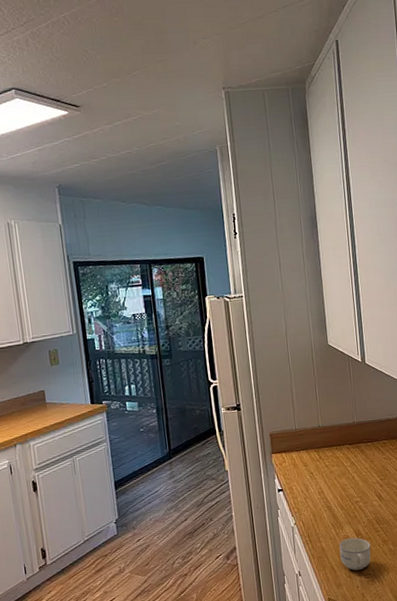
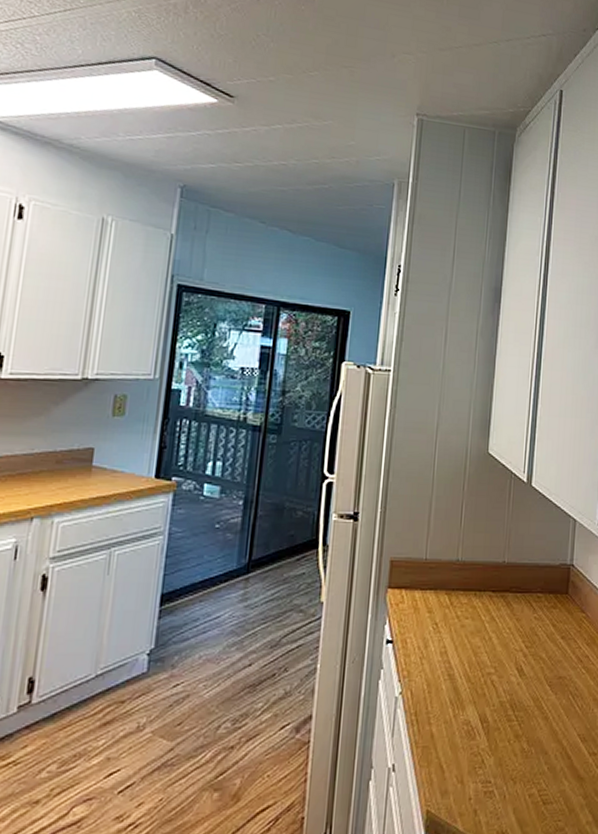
cup: present [339,537,371,571] -> none [453,724,498,774]

